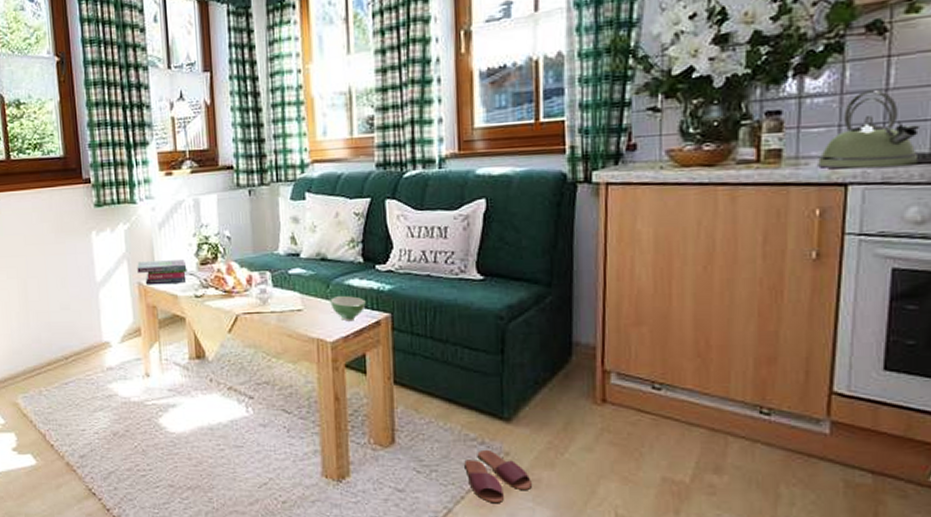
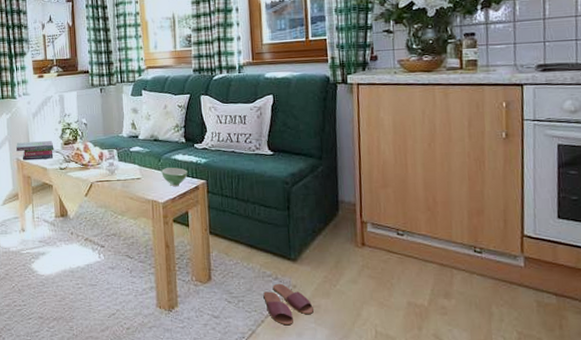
kettle: present [816,90,919,170] -> none [501,19,570,75]

